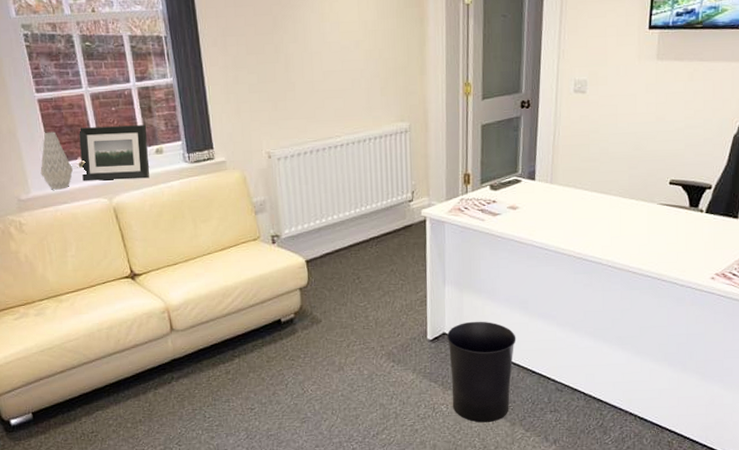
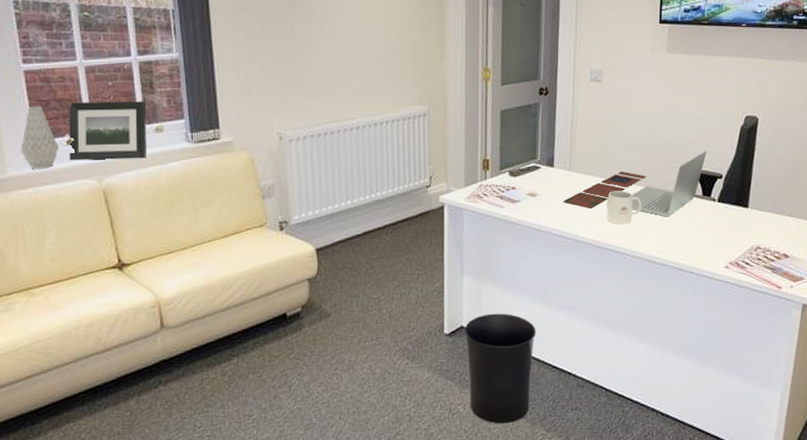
papers: none [544,183,631,221] -> present [563,171,647,208]
mug: none [588,203,625,237] -> present [606,191,642,225]
laptop: none [615,161,695,229] -> present [631,151,707,217]

